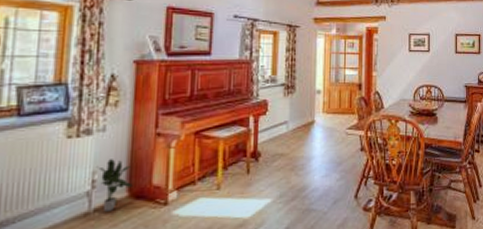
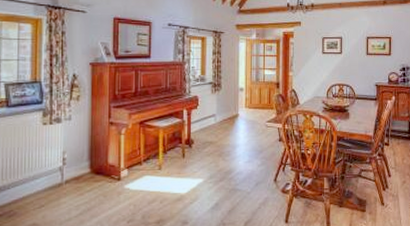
potted plant: present [96,159,133,211] -> none [65,142,93,183]

